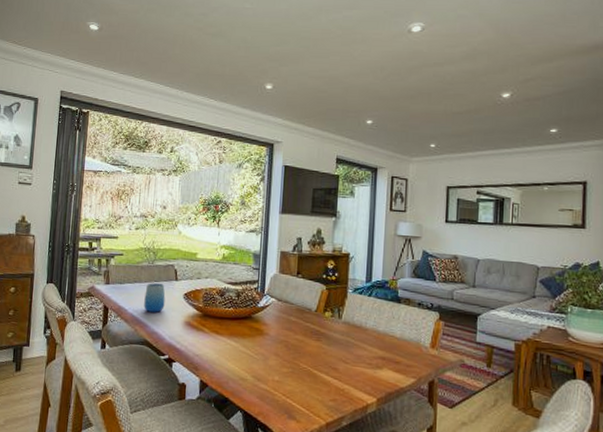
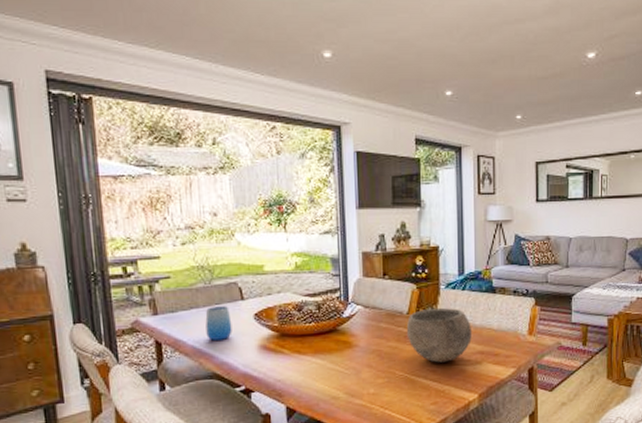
bowl: none [313,309,375,362] -> present [406,307,472,363]

